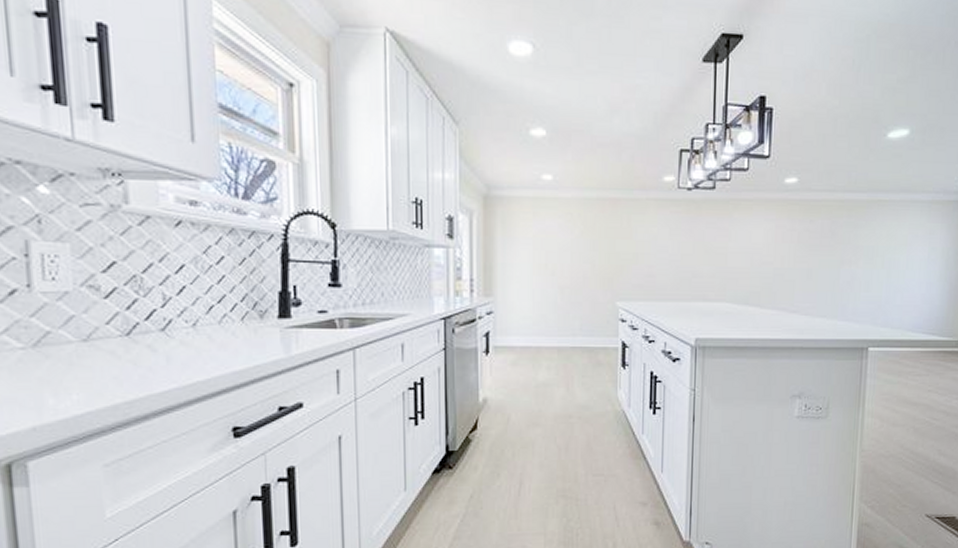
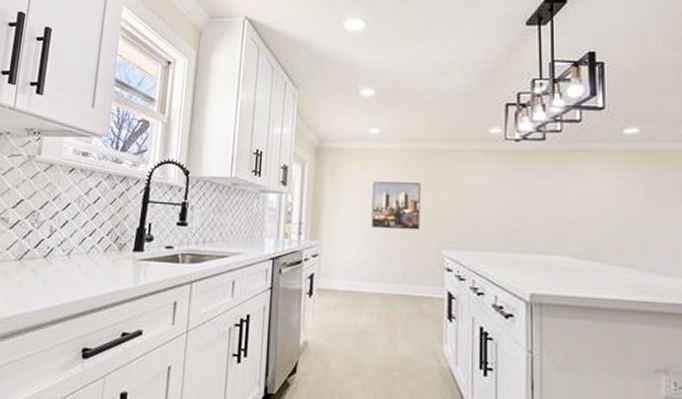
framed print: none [547,233,596,283] -> present [371,181,421,230]

